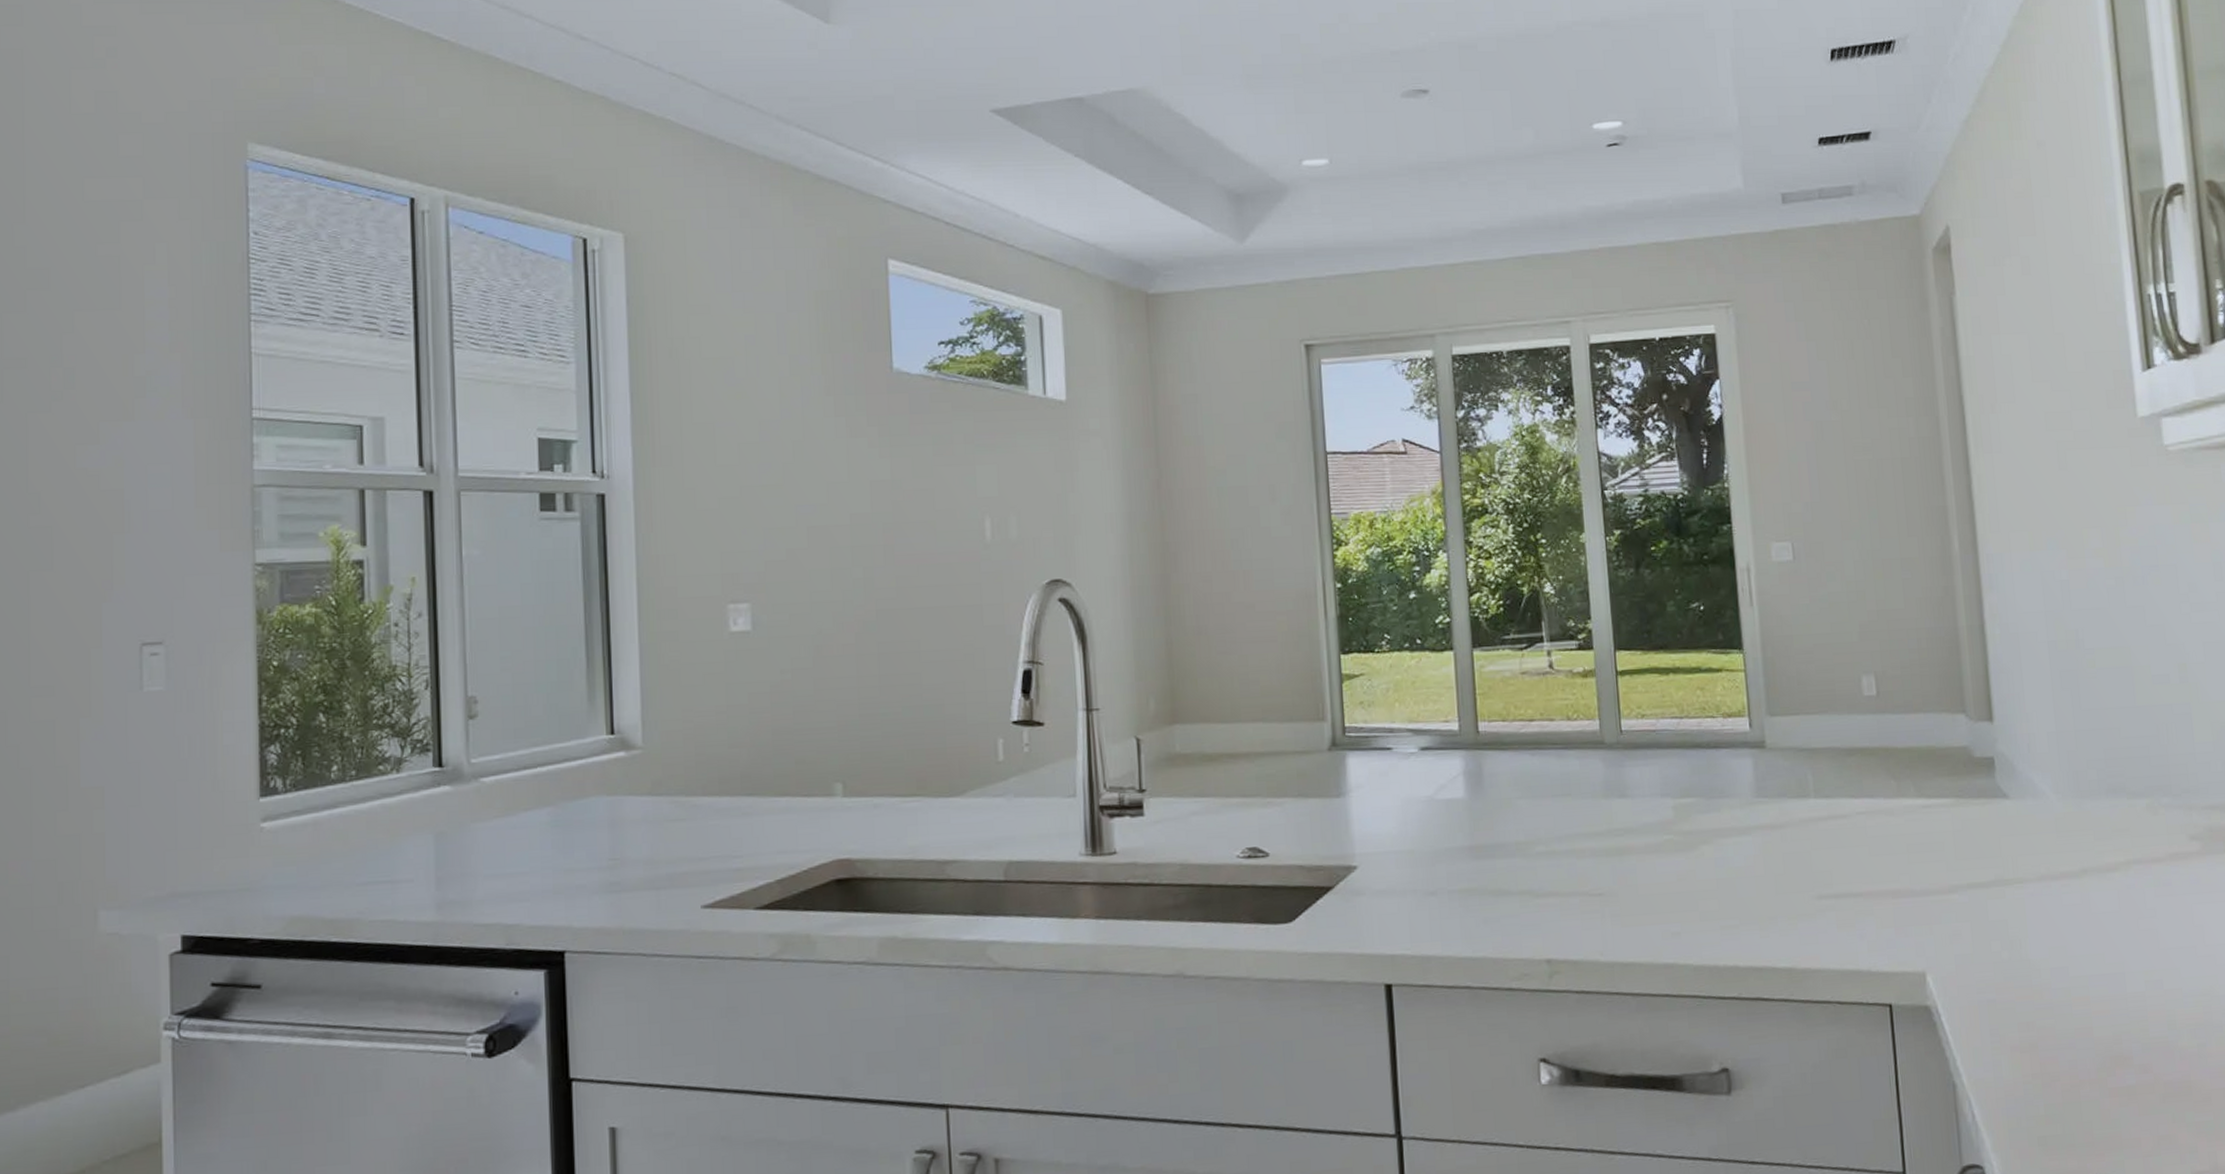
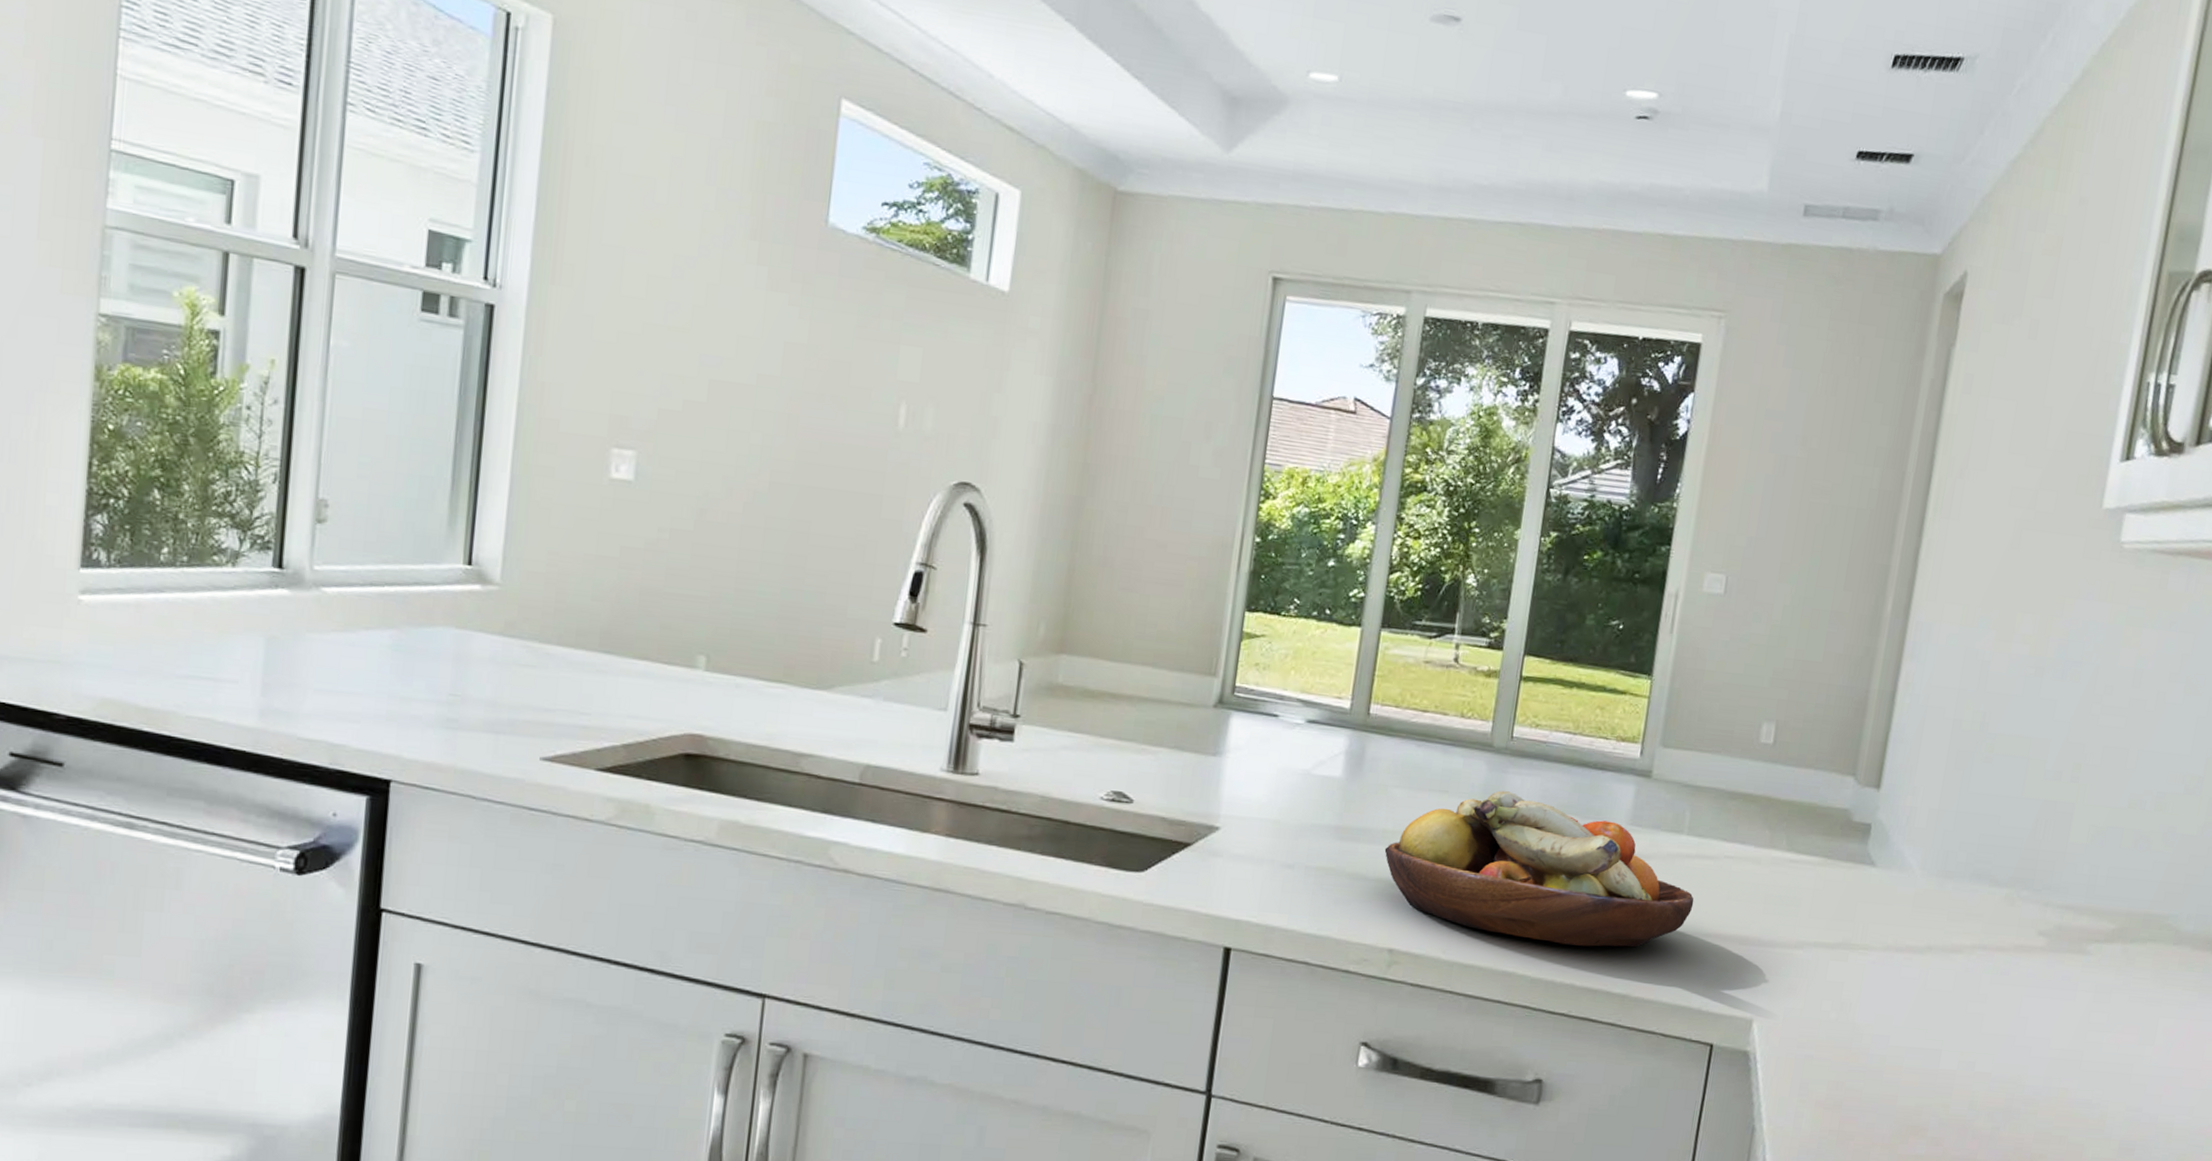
fruit bowl: none [1521,784,1838,928] -> present [1384,791,1694,948]

